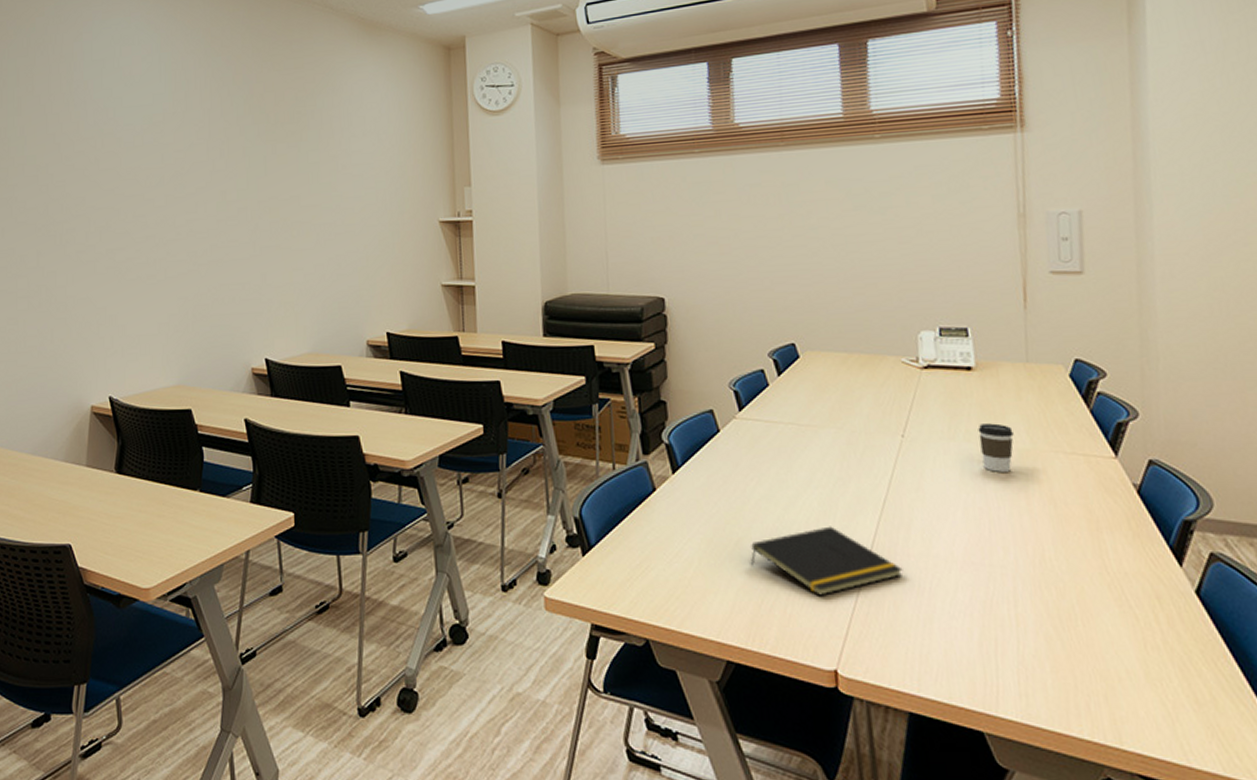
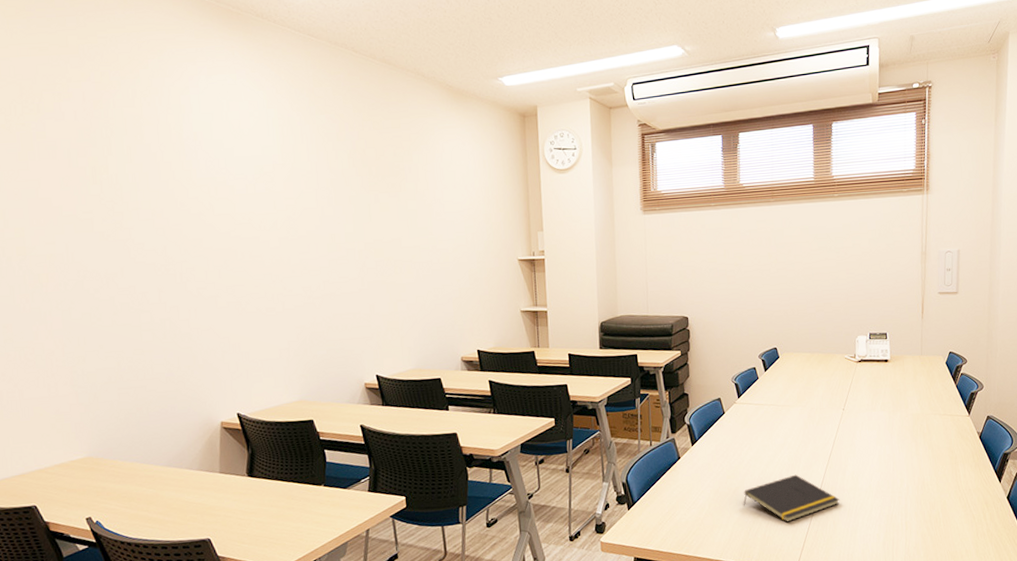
coffee cup: present [977,423,1014,472] -> none [889,397,911,430]

